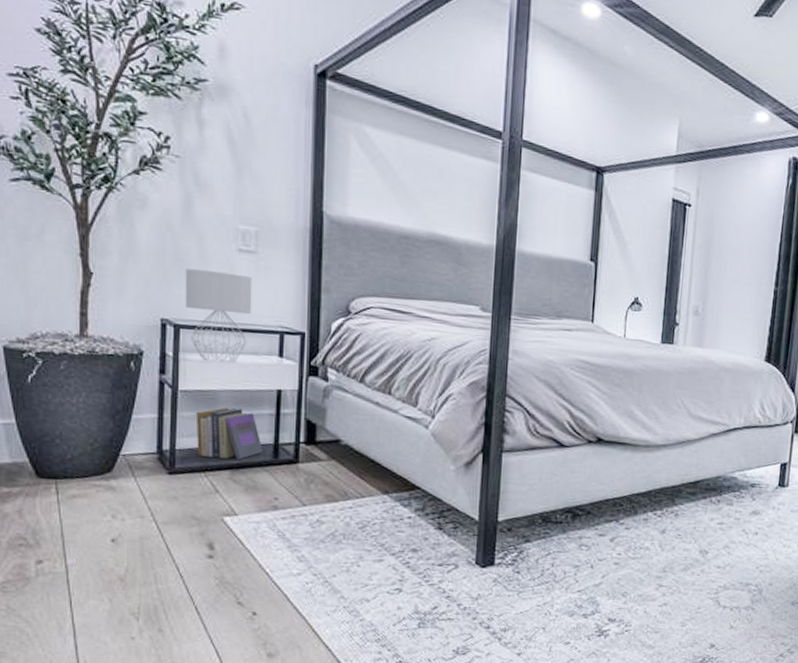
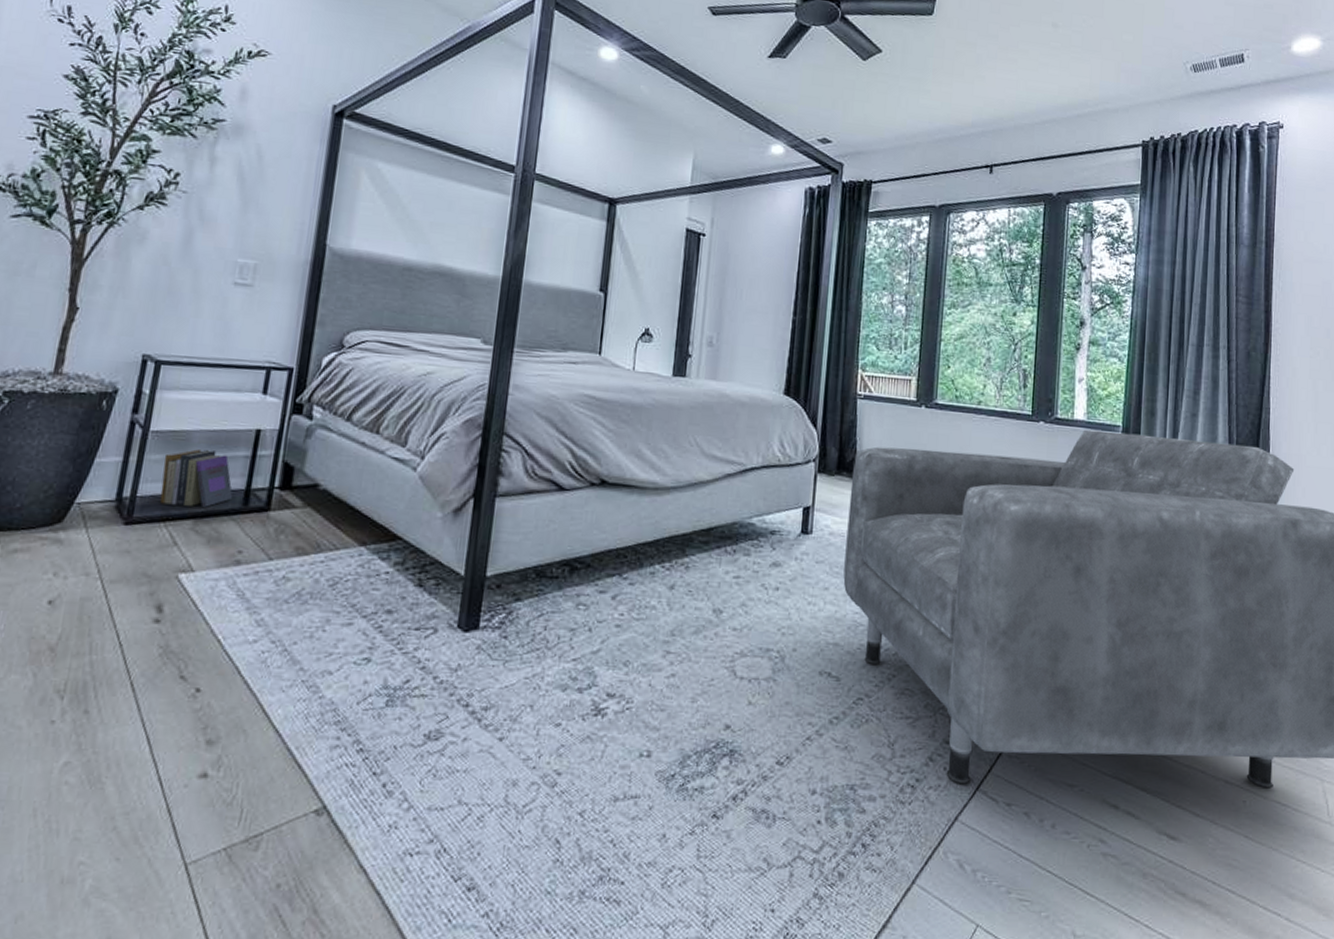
table lamp: present [185,269,252,363] -> none [170,303,245,401]

